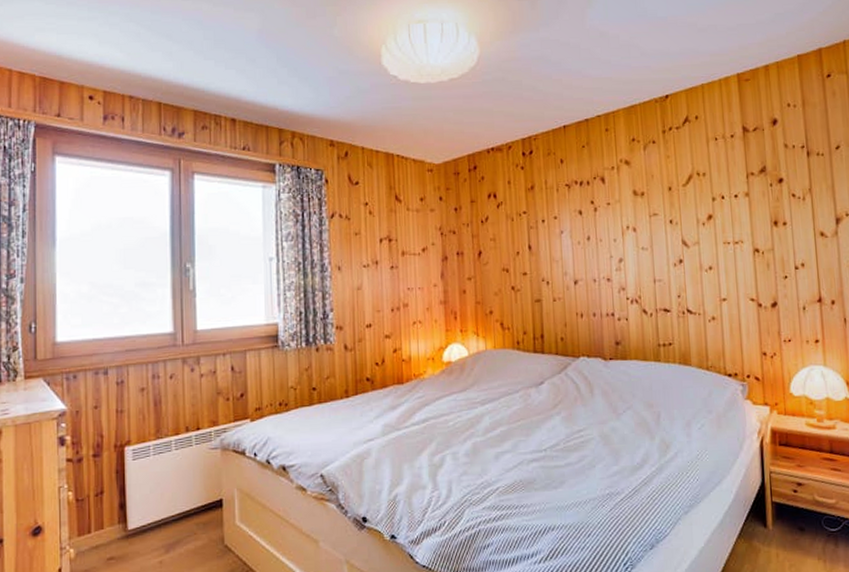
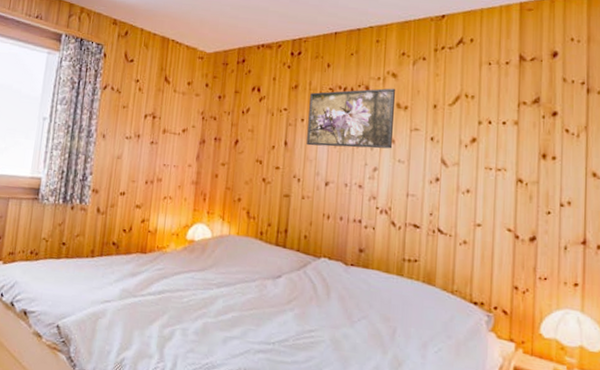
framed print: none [547,176,634,246] -> present [306,88,396,149]

